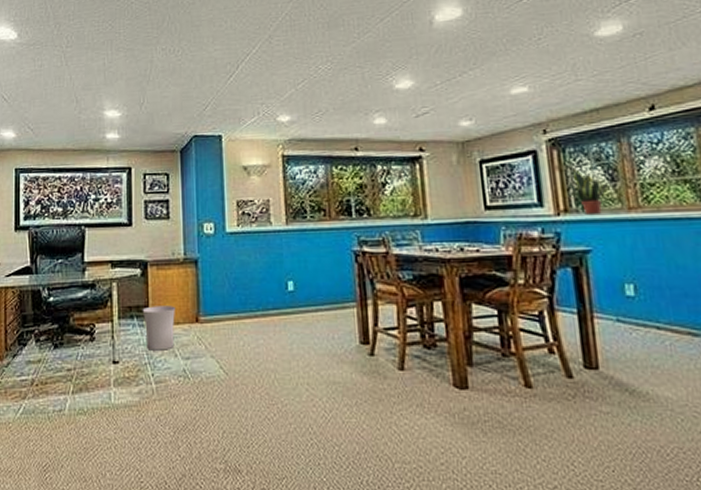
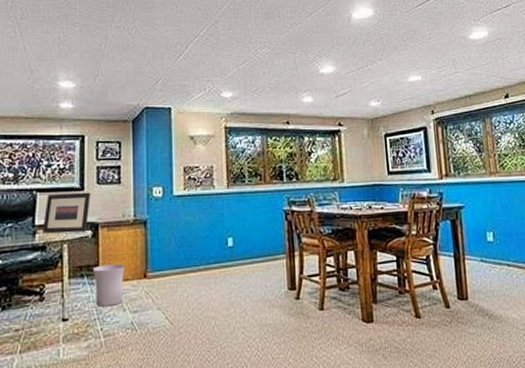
picture frame: none [92,227,139,271] -> present [43,192,90,234]
potted plant: present [568,169,608,215] -> none [448,143,476,178]

